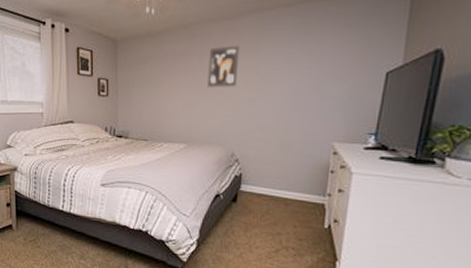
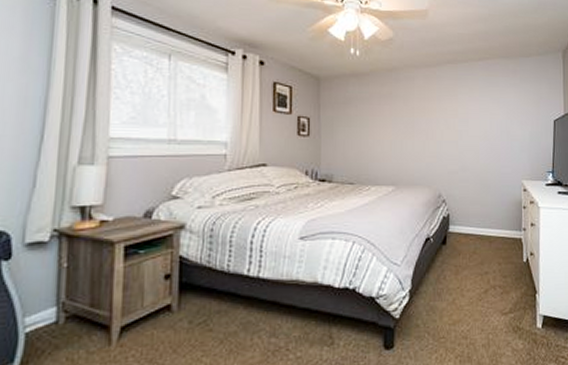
wall art: present [207,45,240,87] -> none [413,91,440,129]

